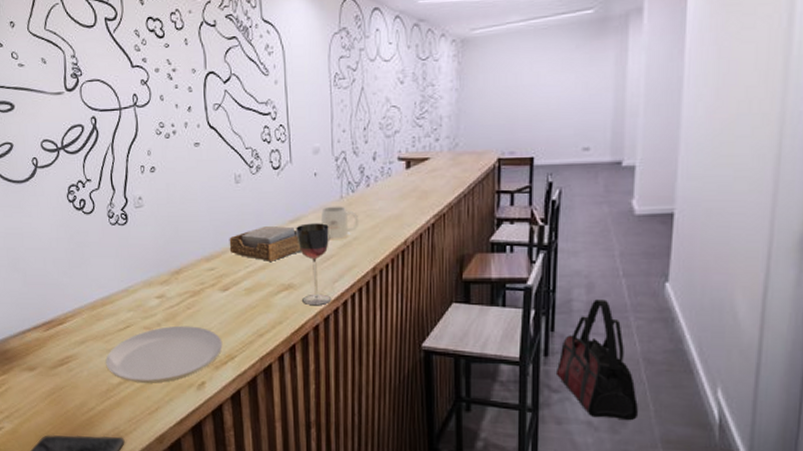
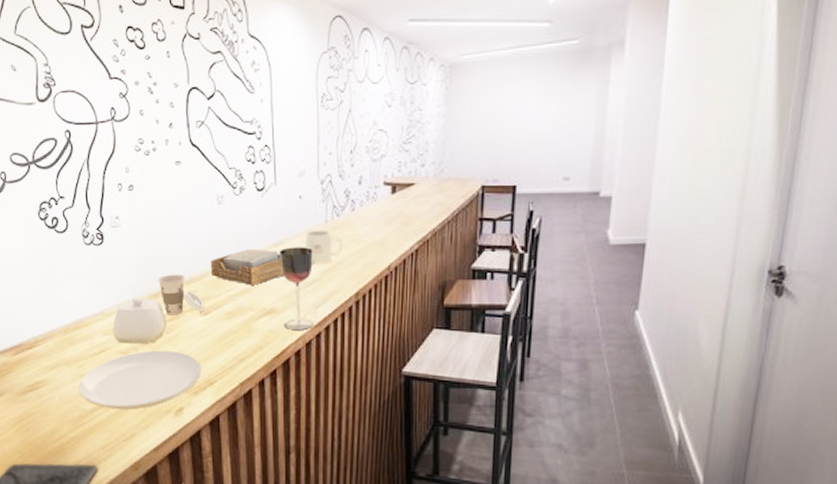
sugar bowl: none [137,274,188,320] -> present [112,297,167,344]
cup: none [178,252,224,292] -> present [157,274,204,315]
duffel bag: present [555,299,638,421] -> none [530,326,606,443]

